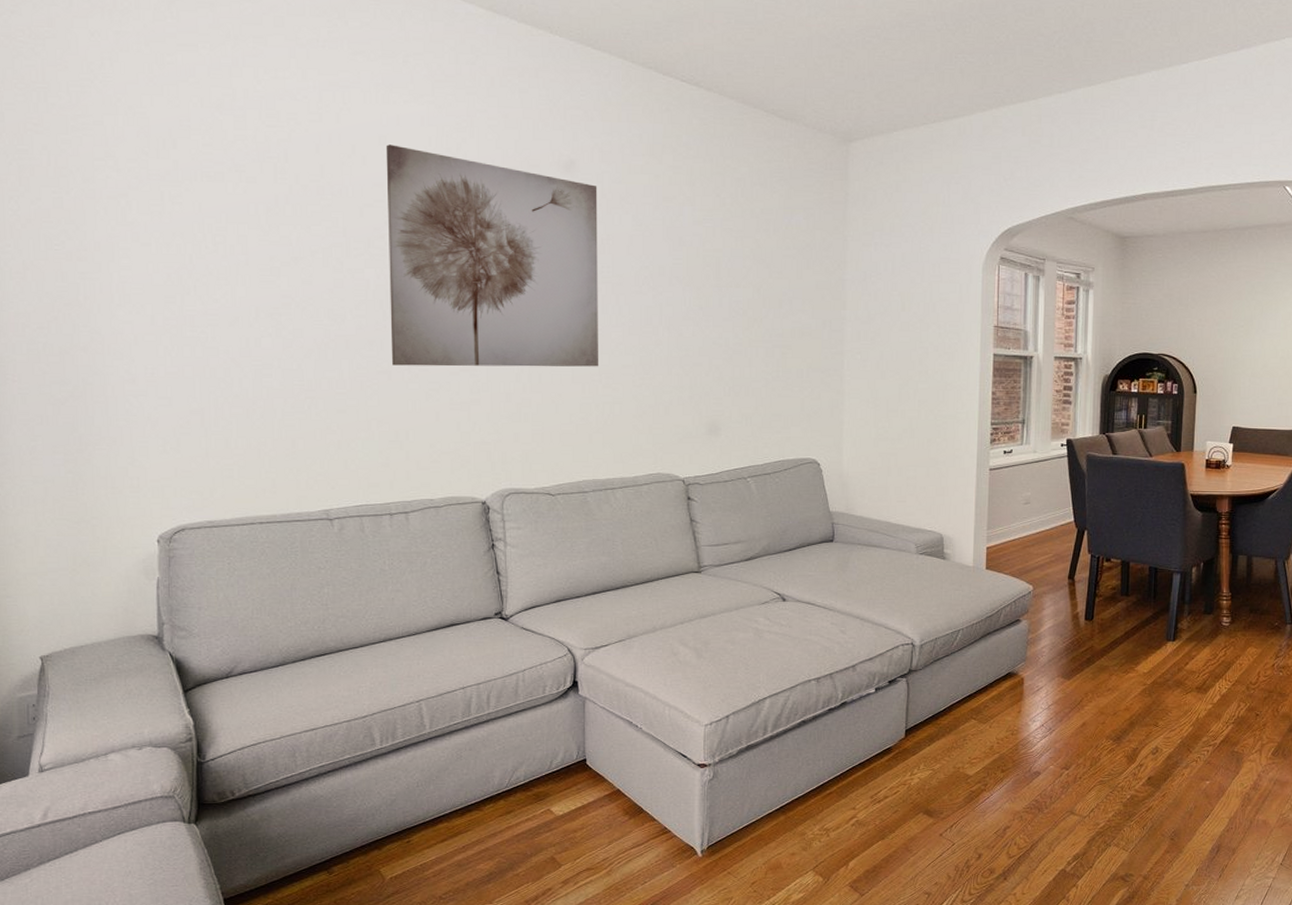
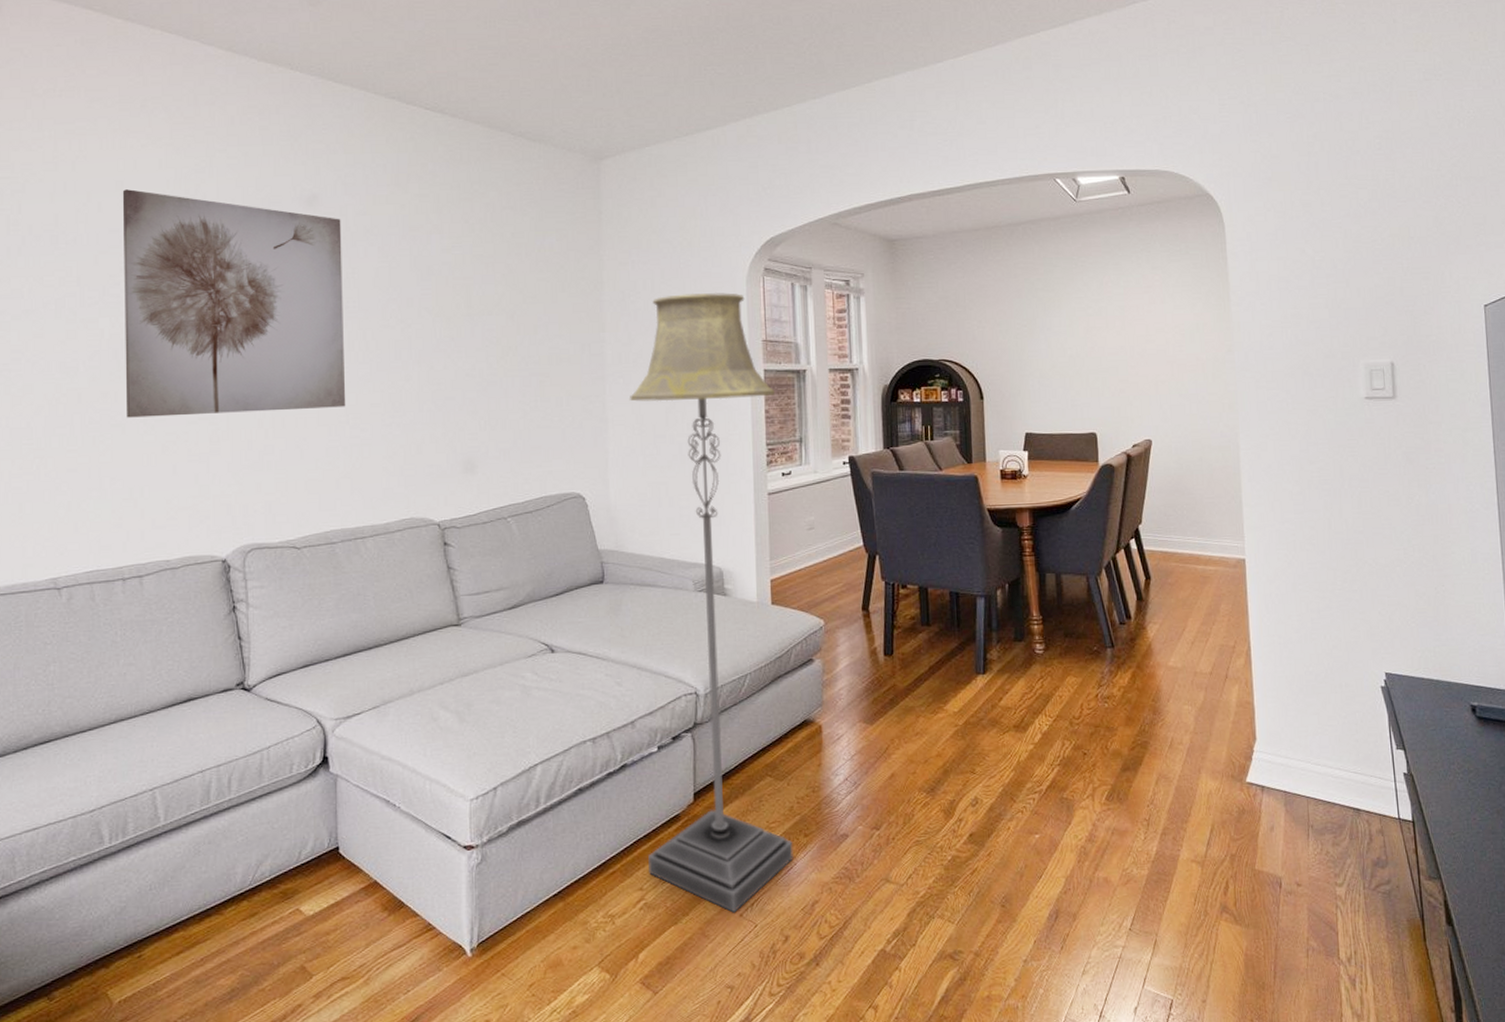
floor lamp: none [862,277,1002,833] -> present [630,292,794,913]

